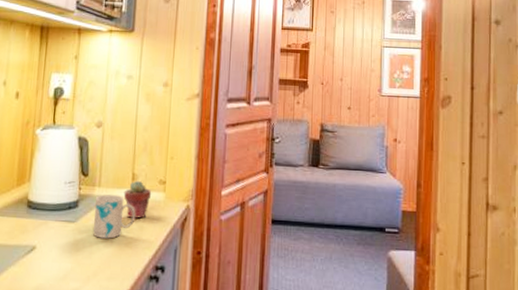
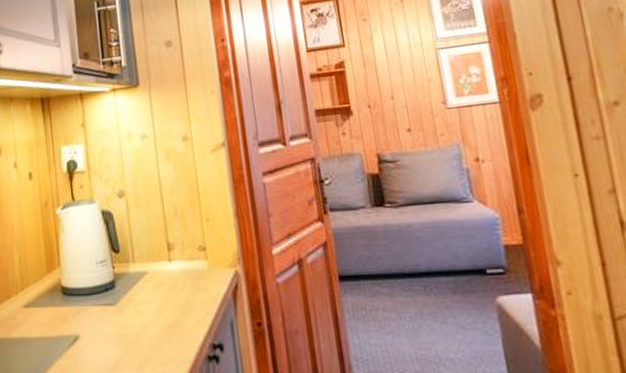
mug: present [93,194,136,239] -> none [133,269,180,319]
potted succulent: present [123,180,152,219] -> none [161,249,193,293]

